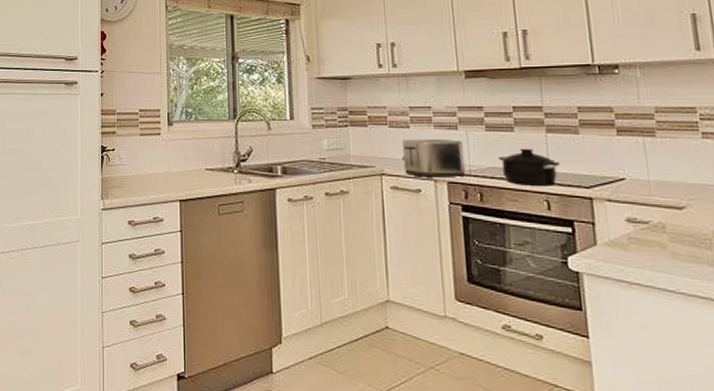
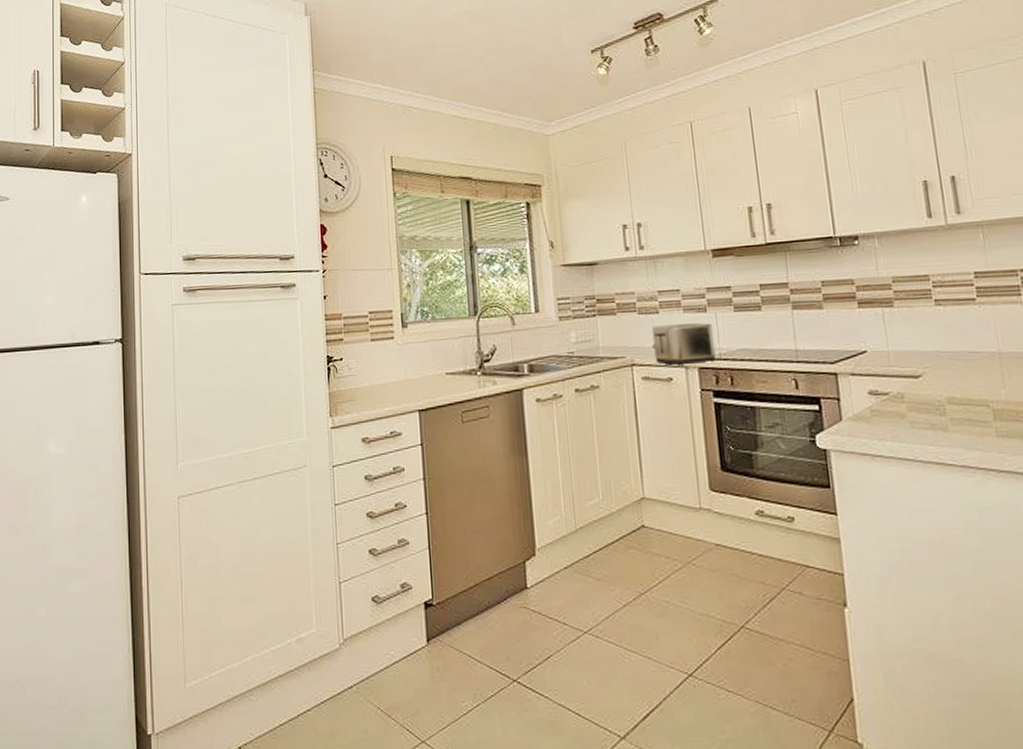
saucepan: present [498,148,561,186] -> none [747,326,807,366]

